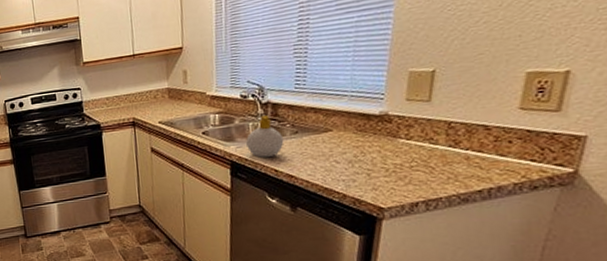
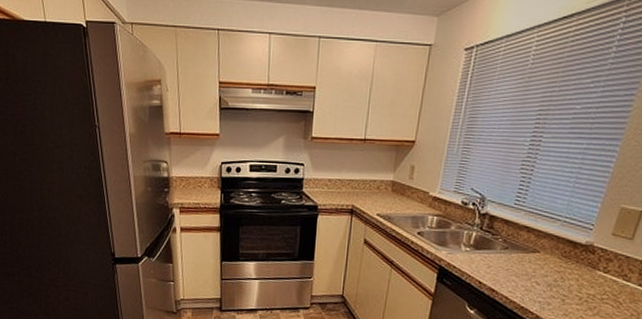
soap bottle: present [246,115,284,158] -> none [457,226,494,269]

